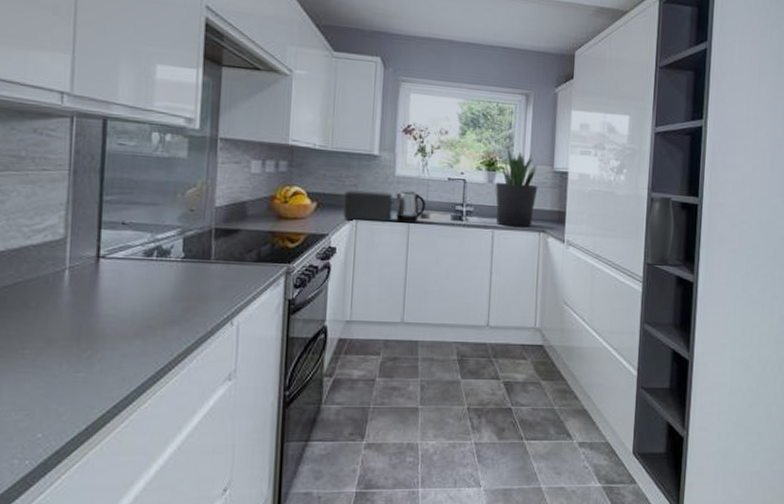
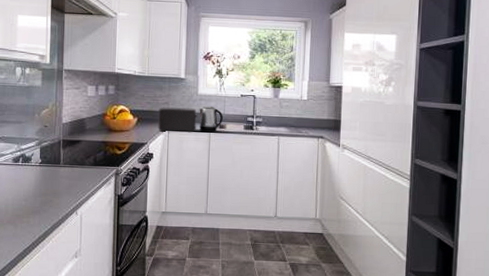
planter: present [495,146,539,228] -> none [280,66,317,135]
vase: present [647,196,674,266] -> none [414,104,439,166]

